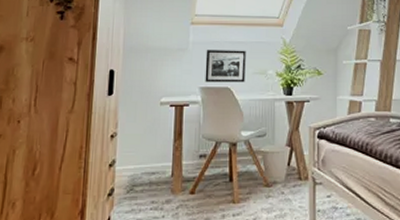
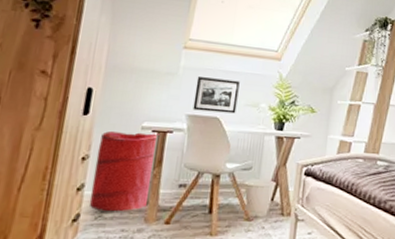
laundry hamper: none [121,108,177,185] -> present [89,131,160,212]

